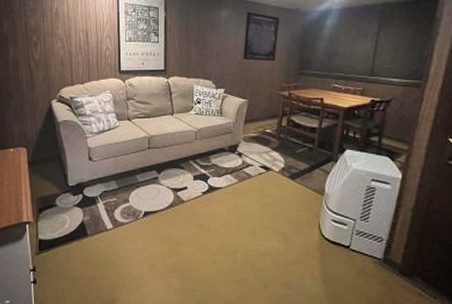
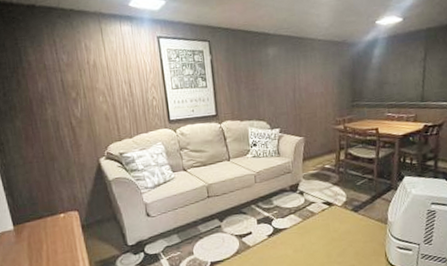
wall art: present [243,12,280,61] -> none [294,47,328,97]

